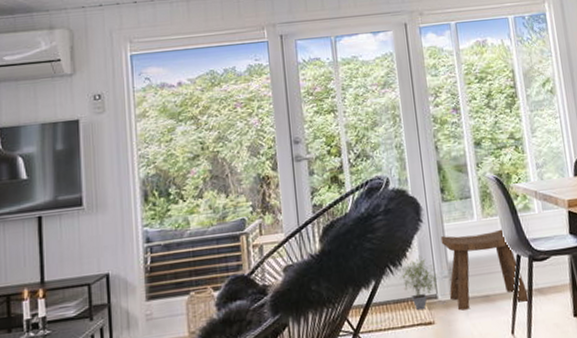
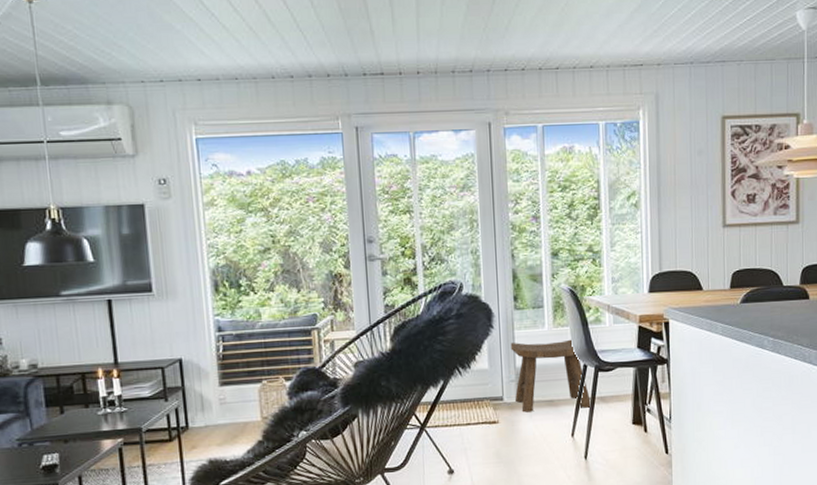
potted plant: present [399,255,440,311] -> none [467,359,507,410]

